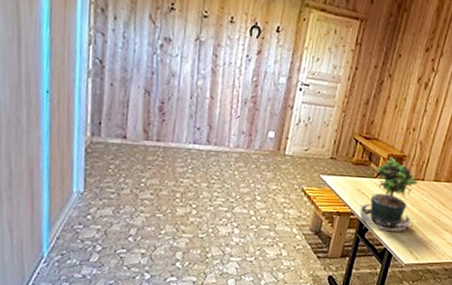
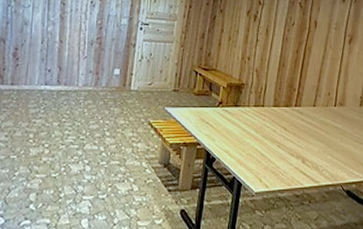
potted plant: present [360,157,420,233] -> none [206,85,265,160]

